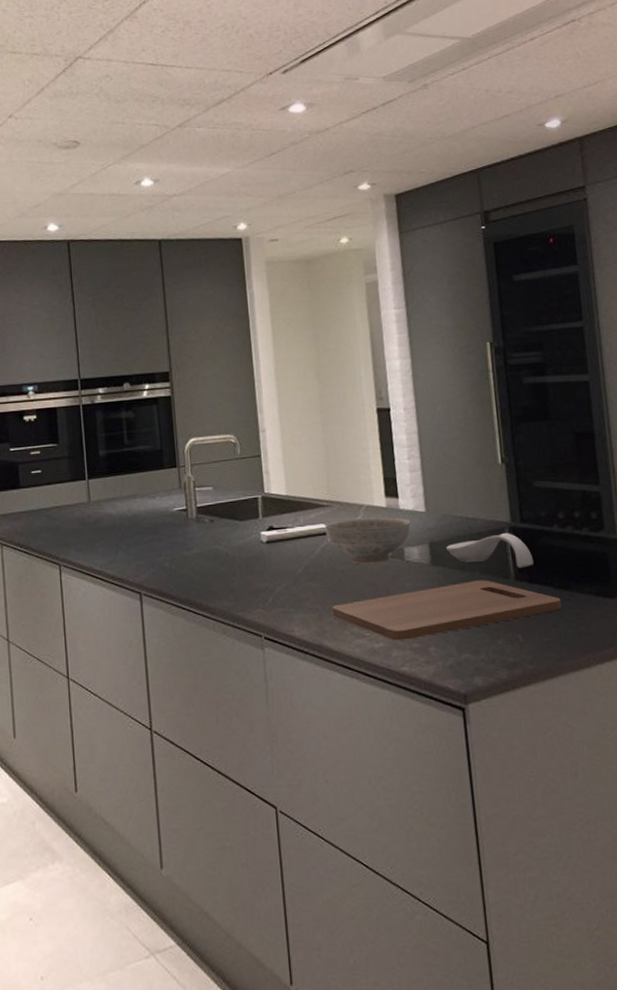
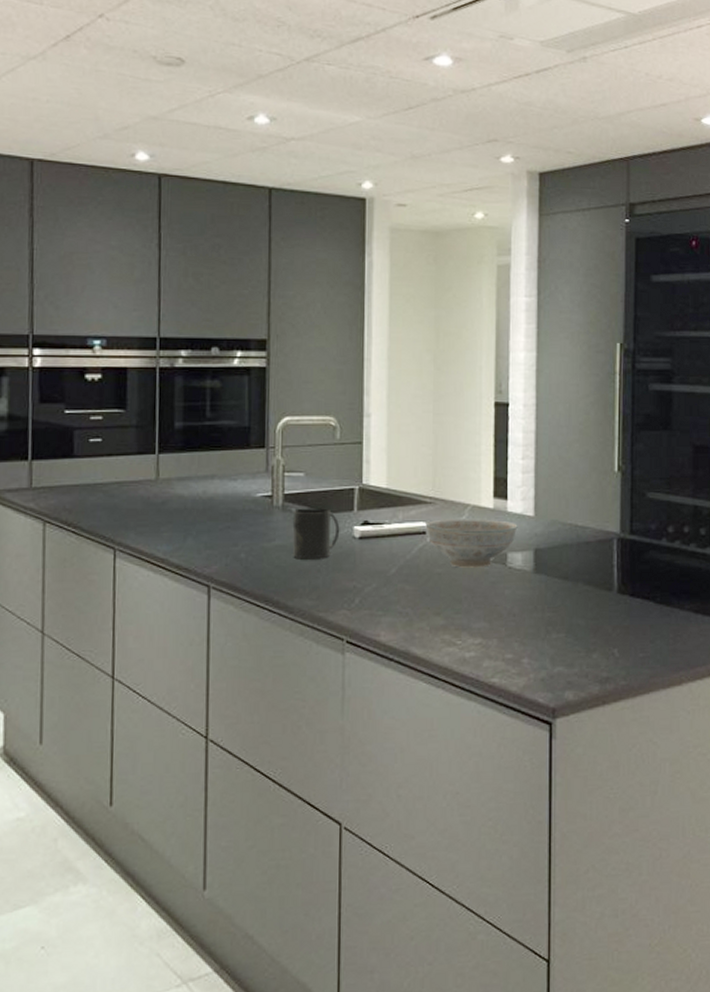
mug: none [206,517,249,565] -> present [292,508,340,560]
cutting board: present [332,580,562,641] -> none [424,591,661,650]
spoon rest: present [446,533,533,568] -> none [551,544,638,581]

